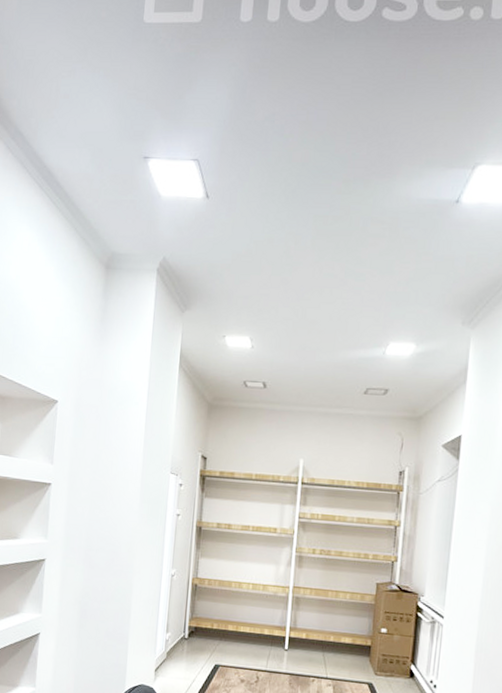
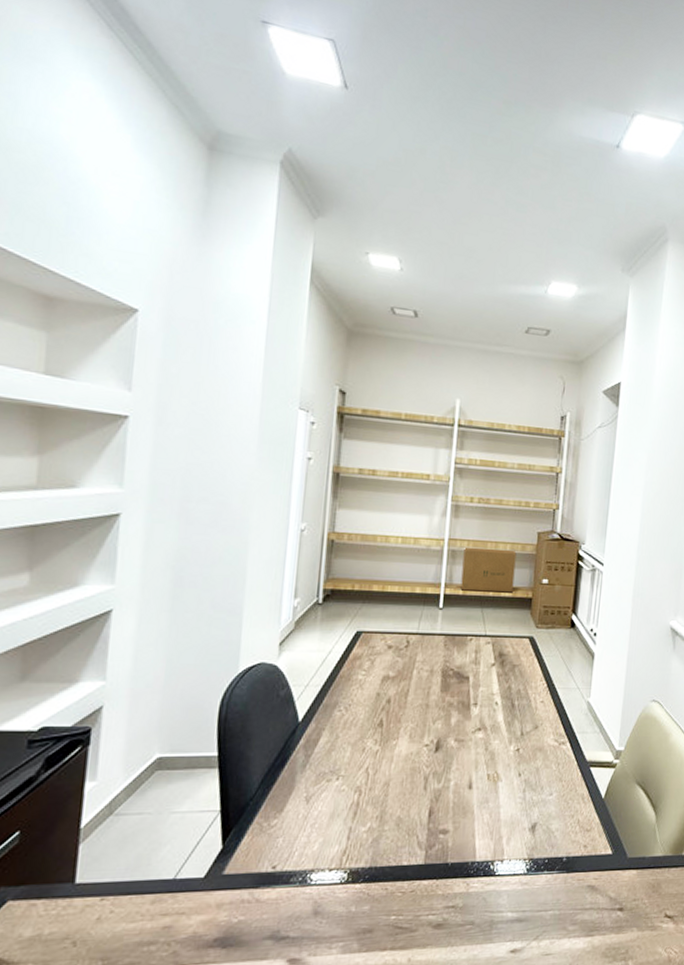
box: none [304,596,356,640] -> present [460,548,517,593]

